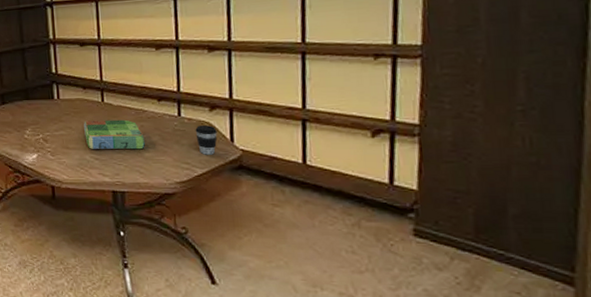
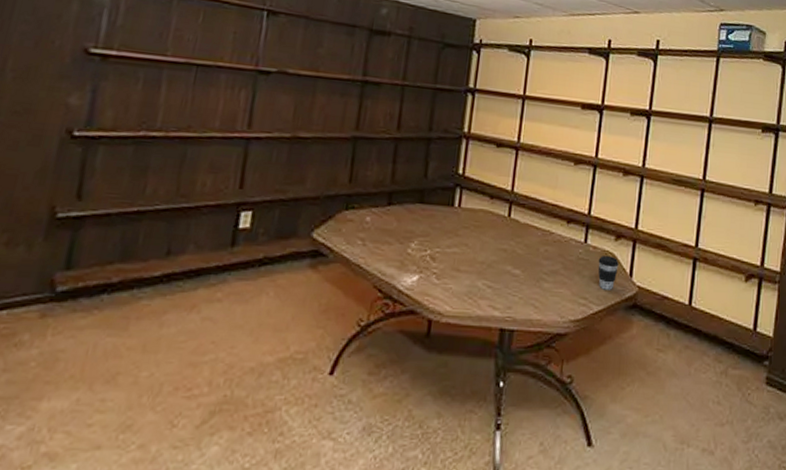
board game: present [84,119,145,150] -> none [481,237,546,279]

